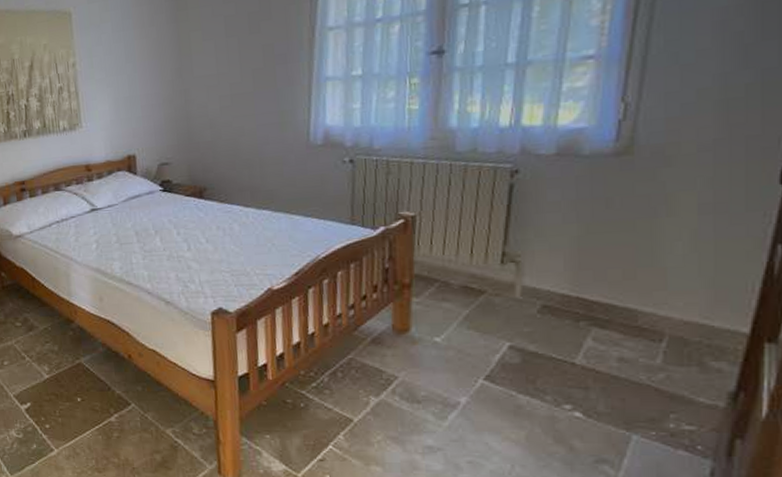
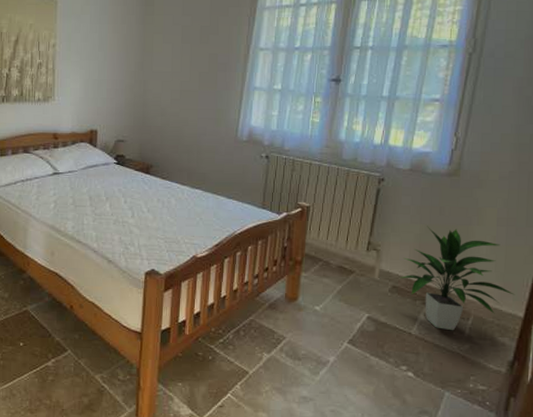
indoor plant: none [552,224,734,357] -> present [400,226,515,331]

